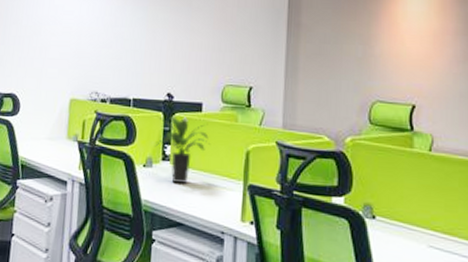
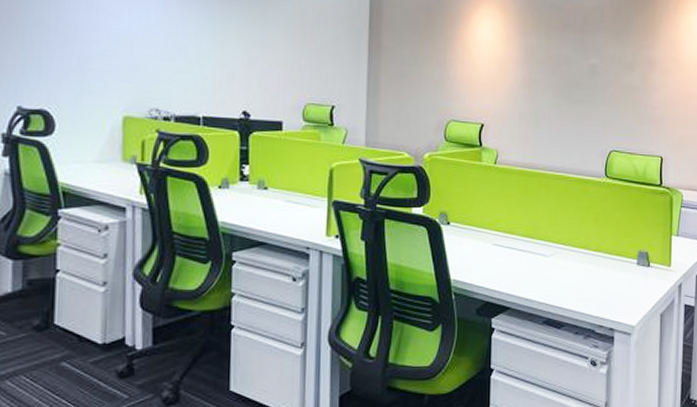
potted plant: present [155,116,210,183] -> none [231,135,292,203]

